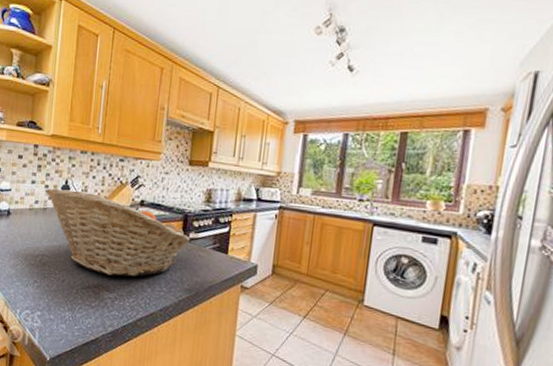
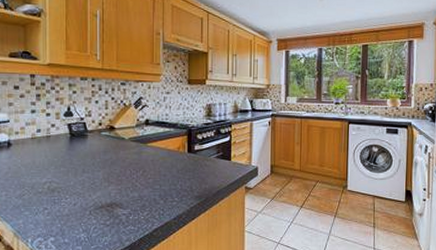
fruit basket: present [45,188,191,277] -> none [46,116,196,193]

